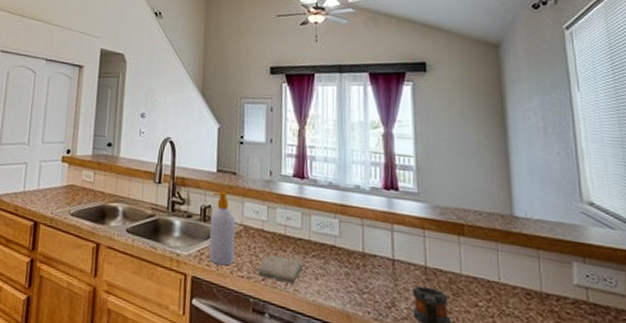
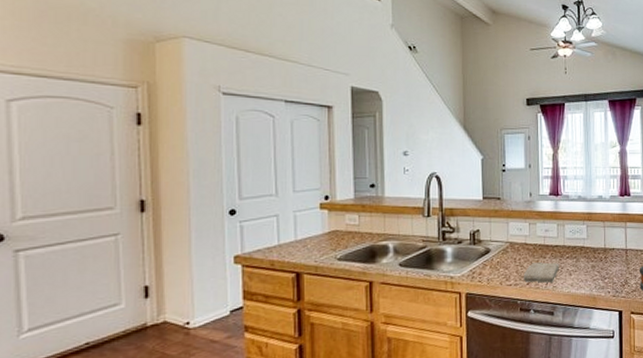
soap bottle: present [208,191,236,266] -> none [479,216,503,279]

